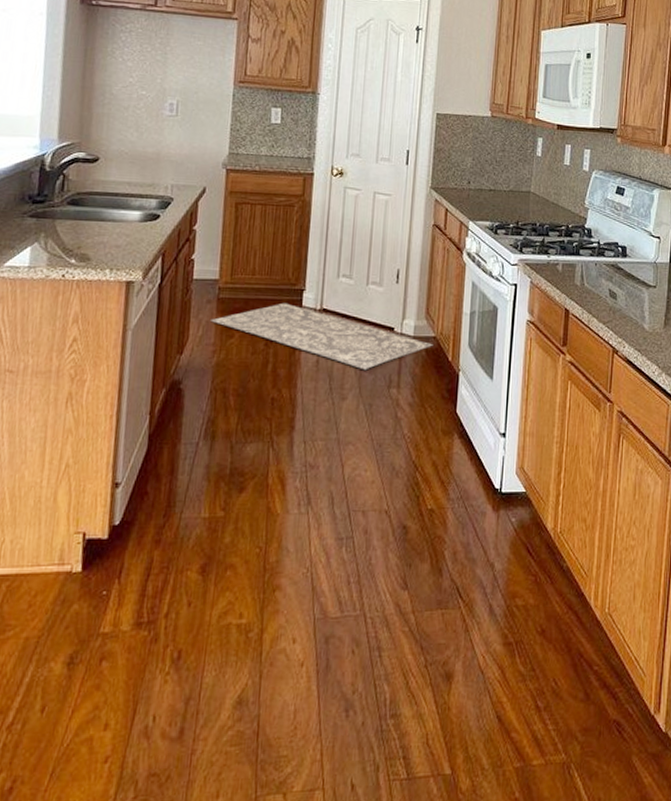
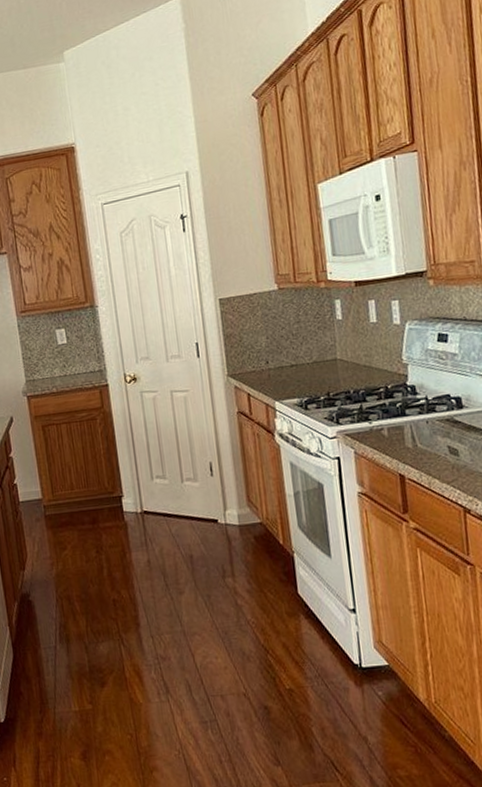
rug: present [211,302,433,370] -> none [43,511,261,564]

